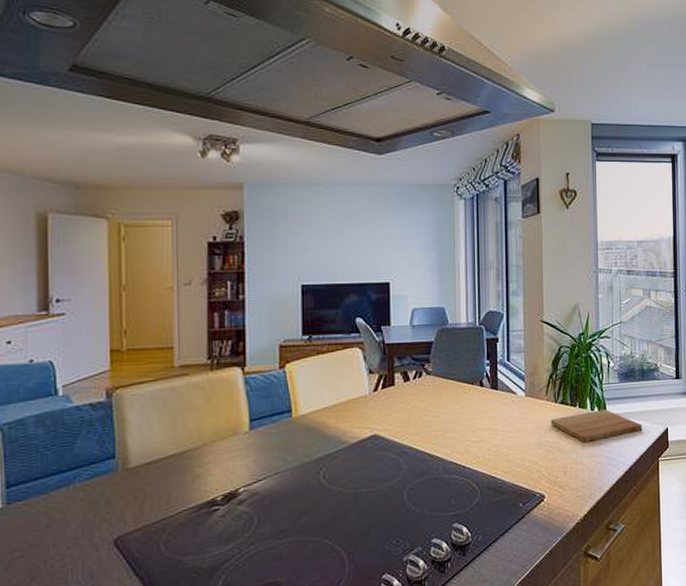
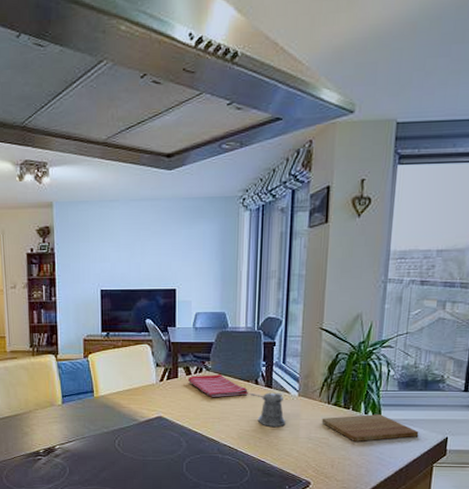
dish towel: none [405,378,473,406] -> present [187,374,248,397]
pepper shaker: none [474,394,515,435] -> present [249,392,286,428]

